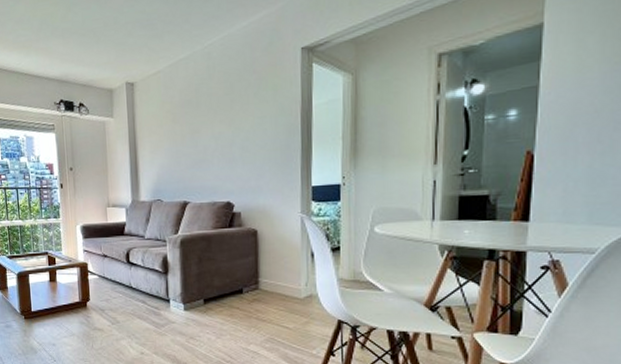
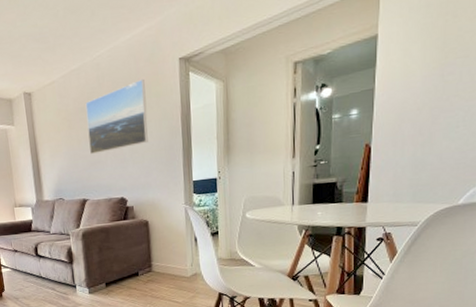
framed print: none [192,69,262,153] -> present [85,78,148,155]

